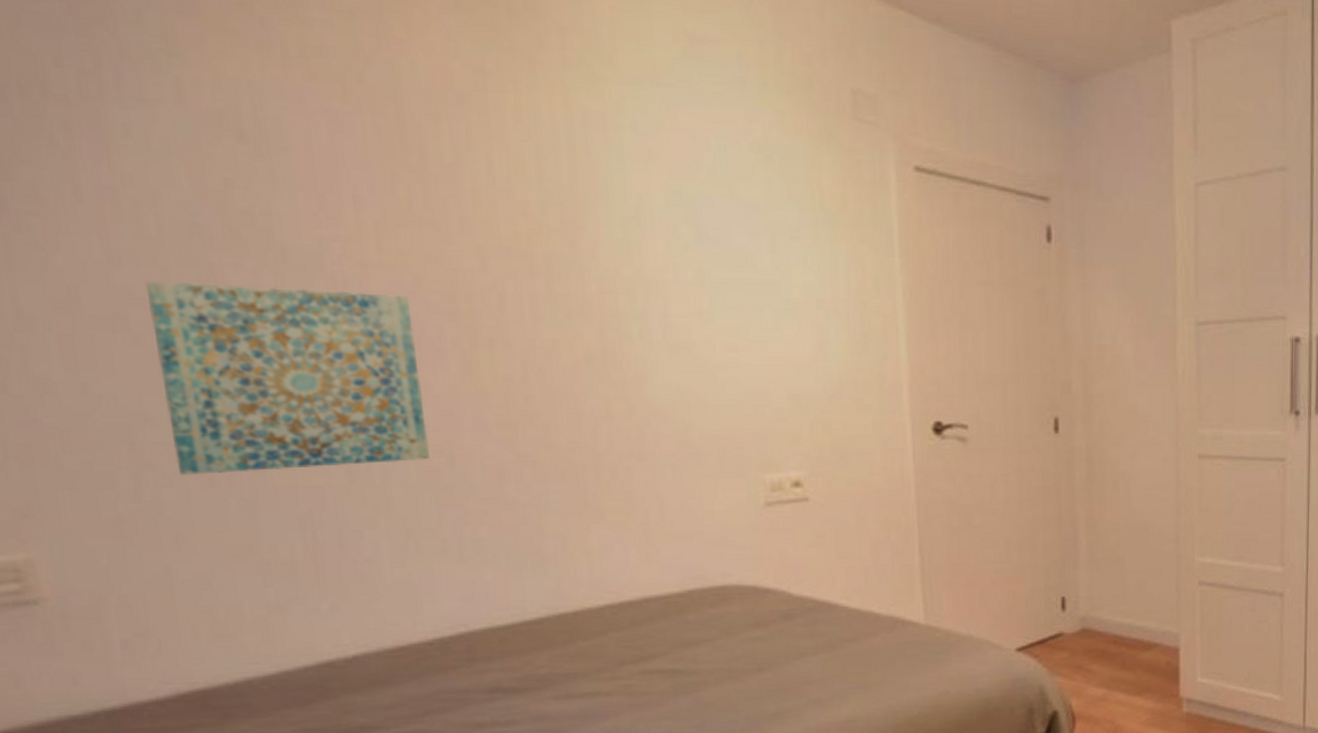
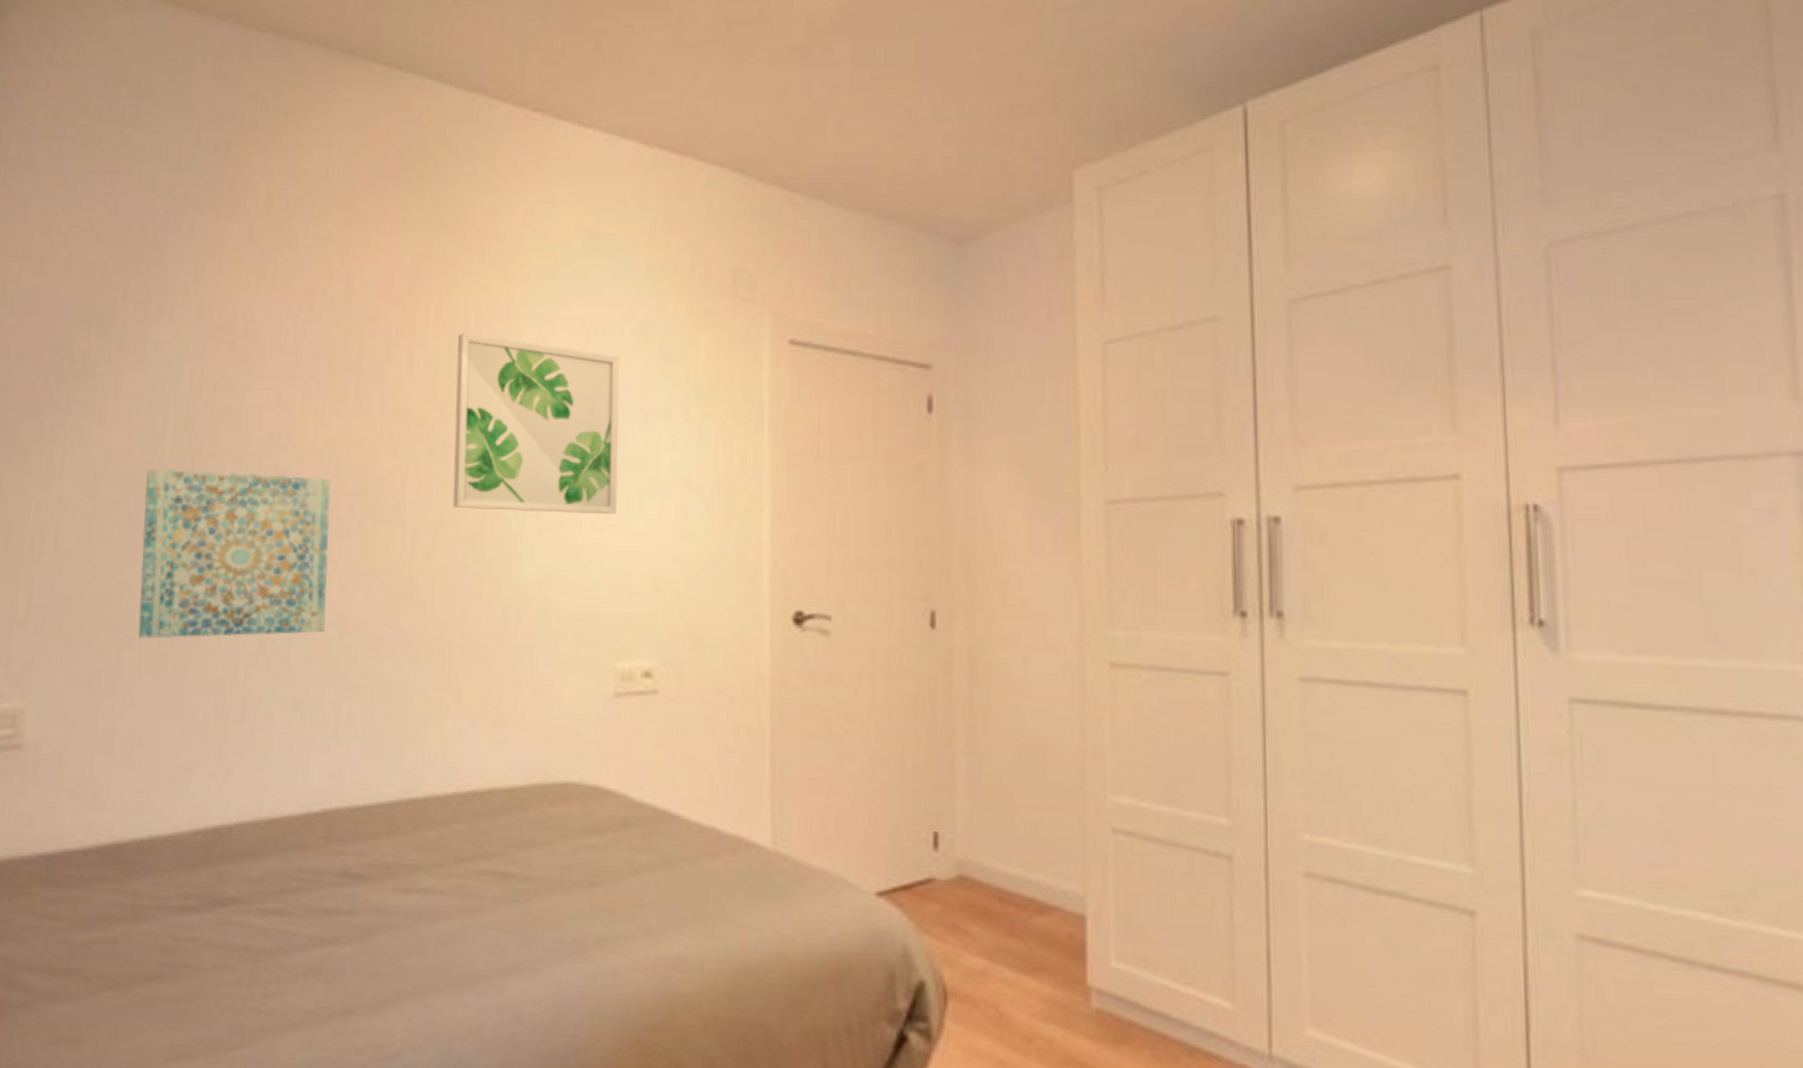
wall art: none [546,138,750,335] -> present [453,332,619,515]

